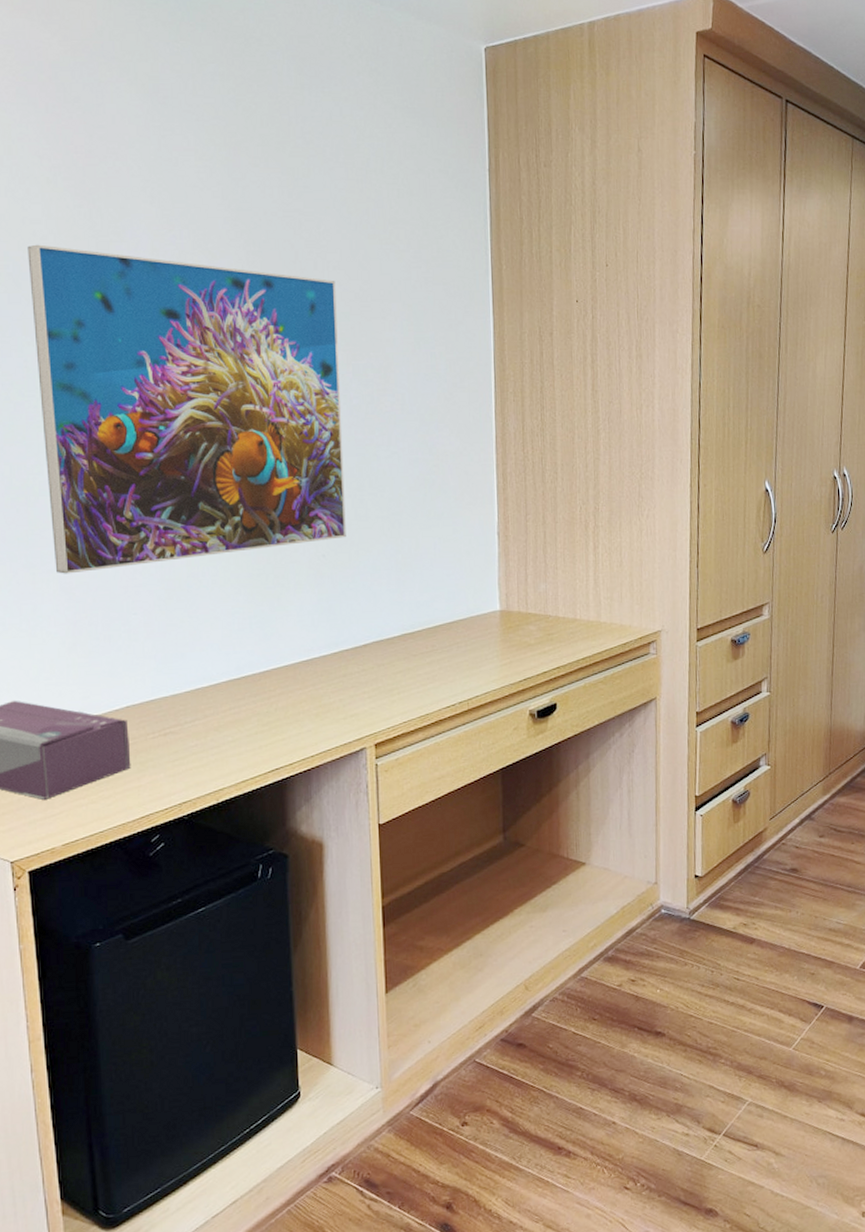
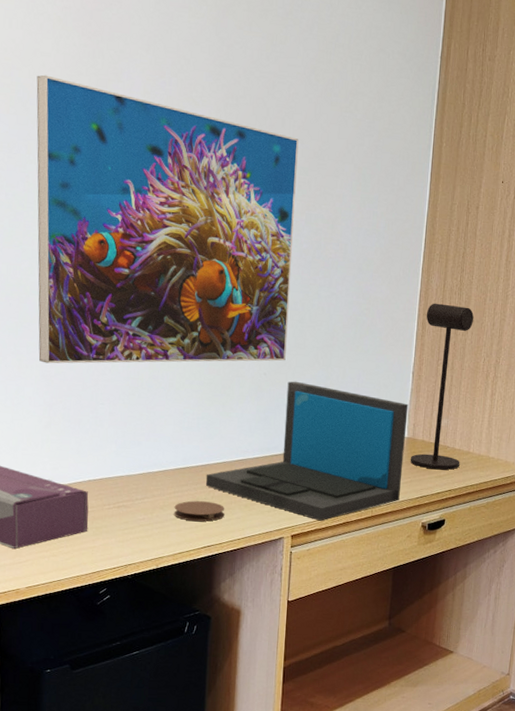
coaster: none [231,715,293,741] -> present [174,500,225,522]
laptop: none [265,559,499,723] -> present [205,381,408,521]
desk lamp: none [505,449,567,645] -> present [410,303,474,470]

